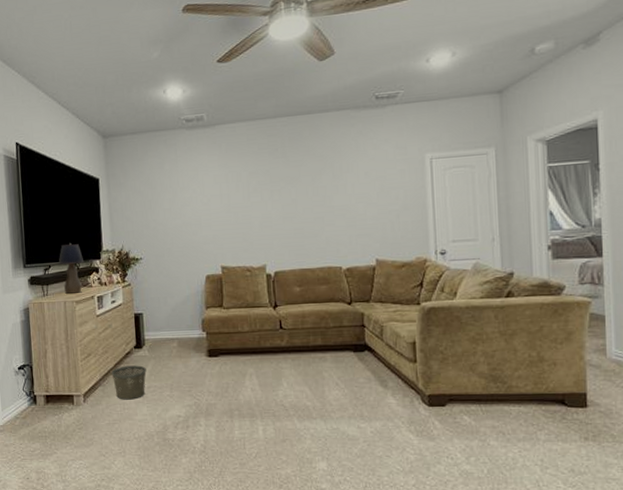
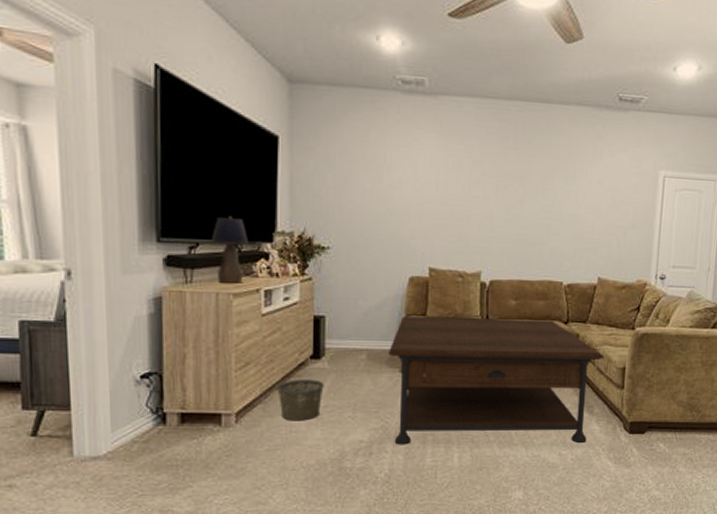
coffee table: none [195,302,392,419] -> present [389,315,605,445]

